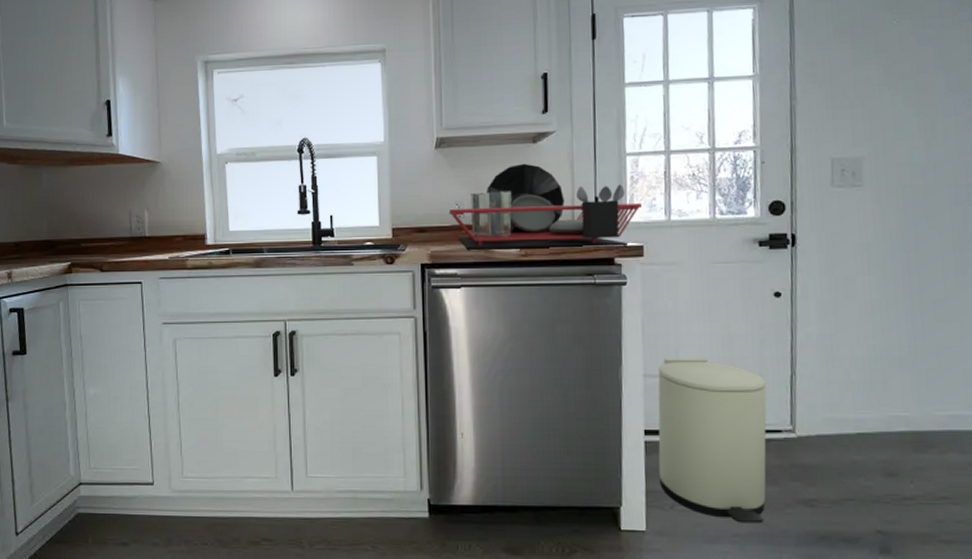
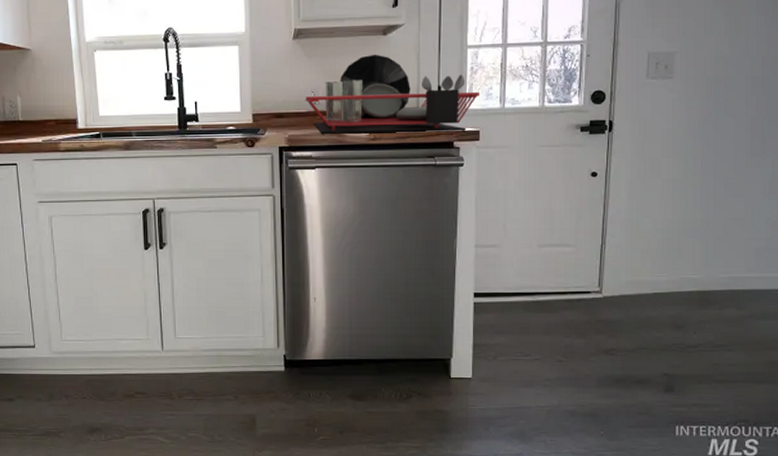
pedal bin: present [658,358,767,524] -> none [485,230,580,370]

